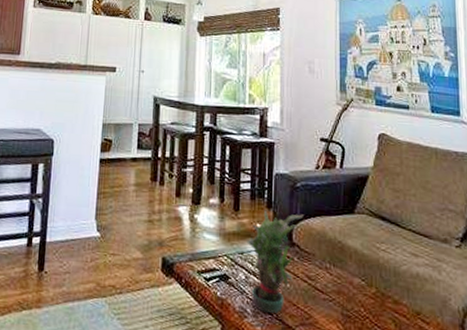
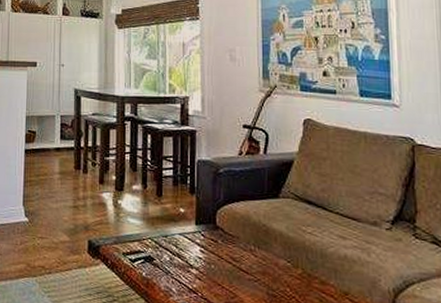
potted plant: present [247,210,304,313] -> none [170,195,227,292]

